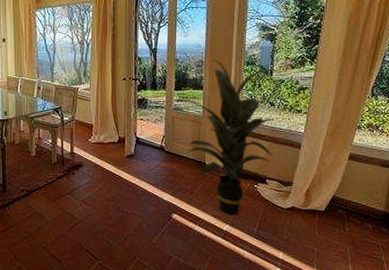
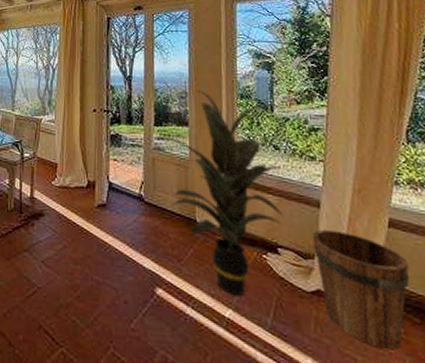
bucket: none [292,164,359,243] -> present [313,229,410,350]

